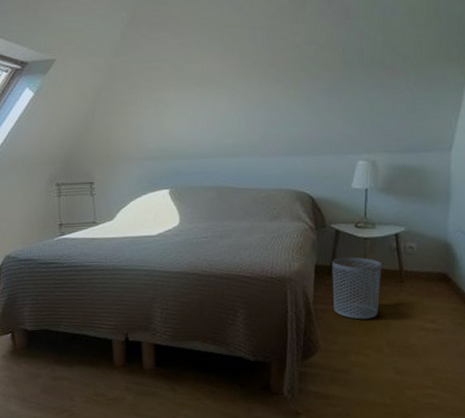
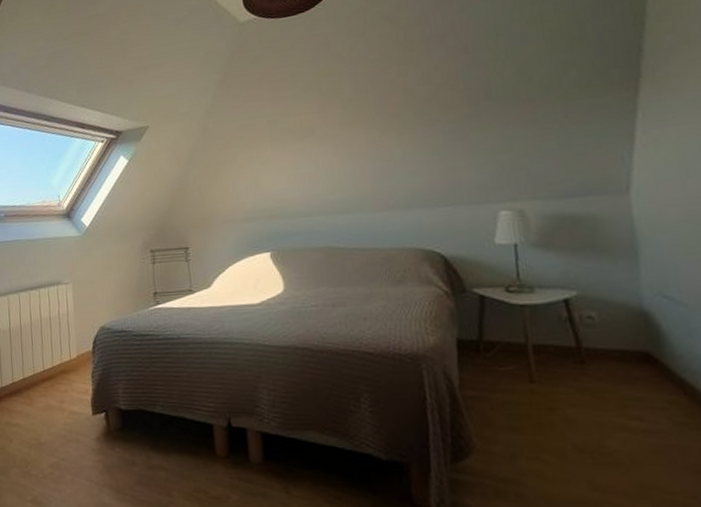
waste bin: present [332,256,381,320] -> none [479,329,554,412]

